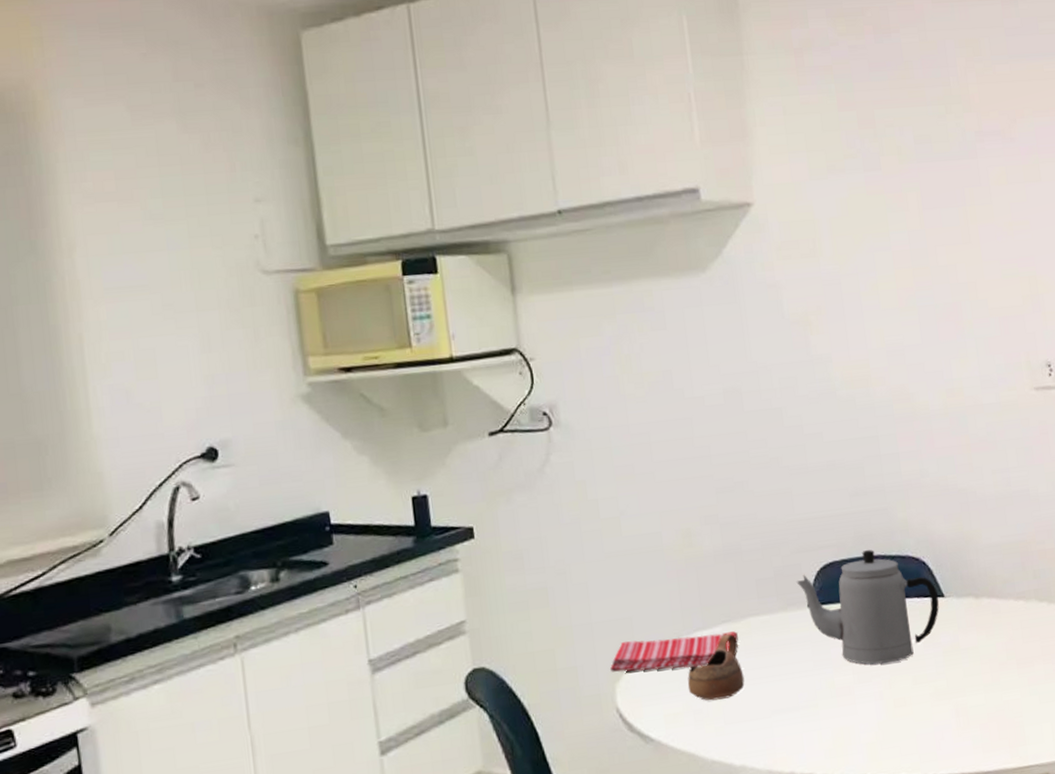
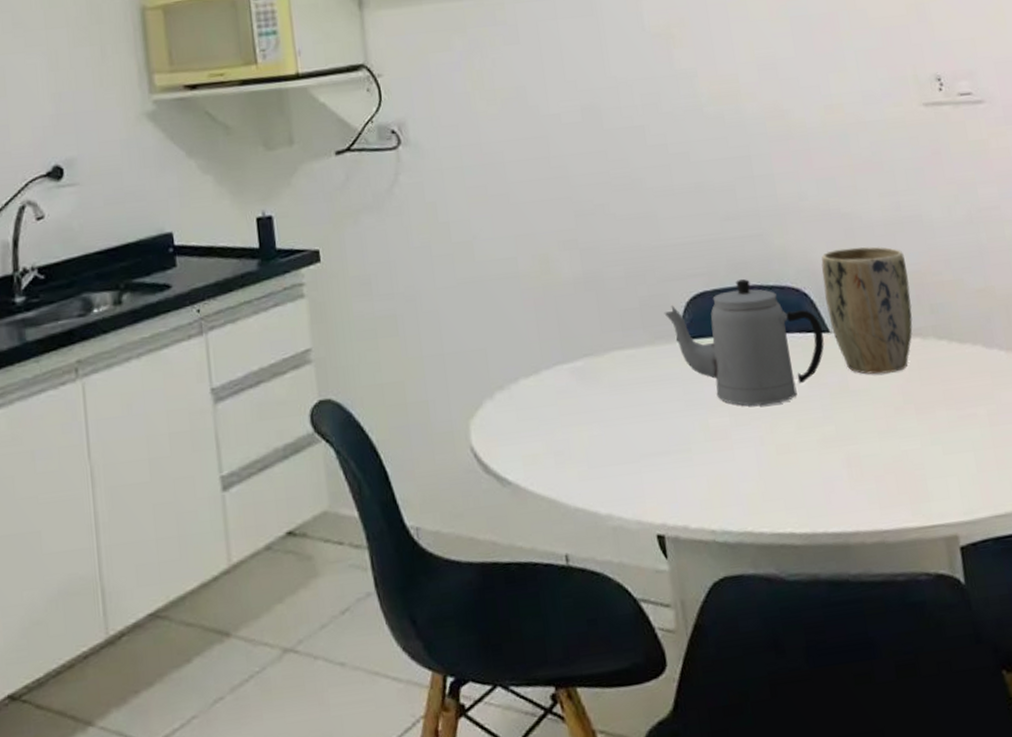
dish towel: present [609,631,739,673] -> none [462,366,602,408]
cup: present [687,633,745,701] -> none [547,368,610,442]
plant pot: none [939,518,1018,634] -> present [821,246,913,374]

